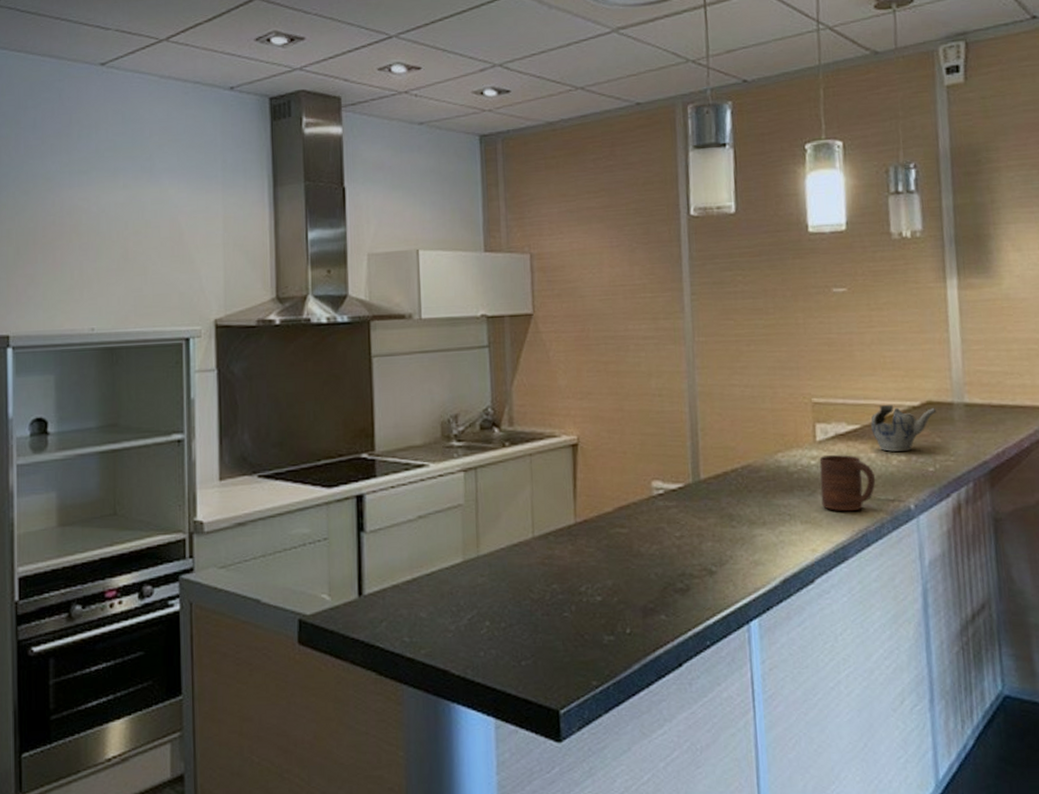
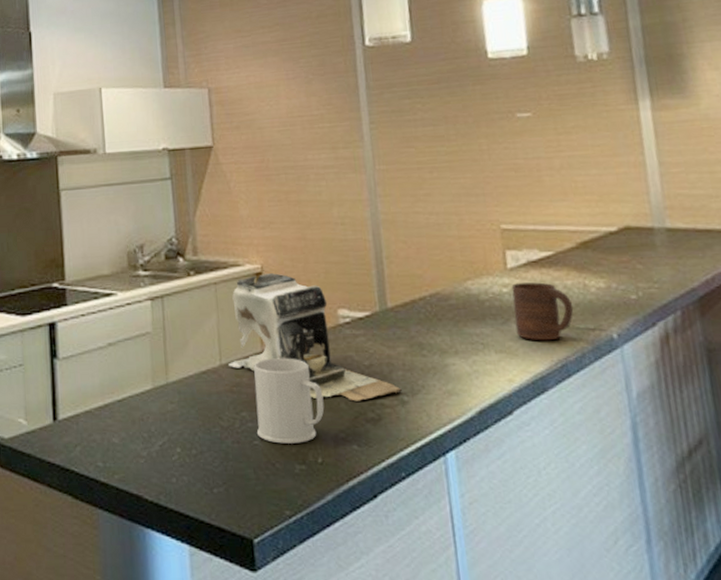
coffee maker: none [541,444,711,572] -> present [228,273,402,401]
mug: none [566,529,635,615] -> present [254,358,325,444]
teapot: present [871,405,937,452] -> none [564,231,636,279]

